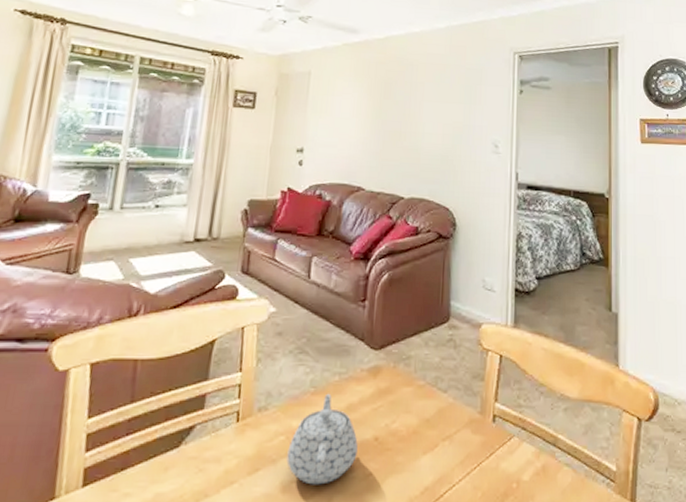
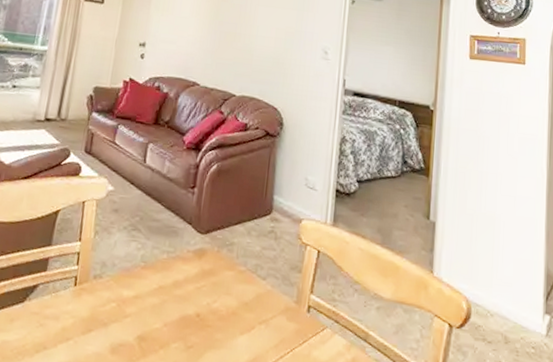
teapot: present [286,393,358,485] -> none [116,269,181,351]

